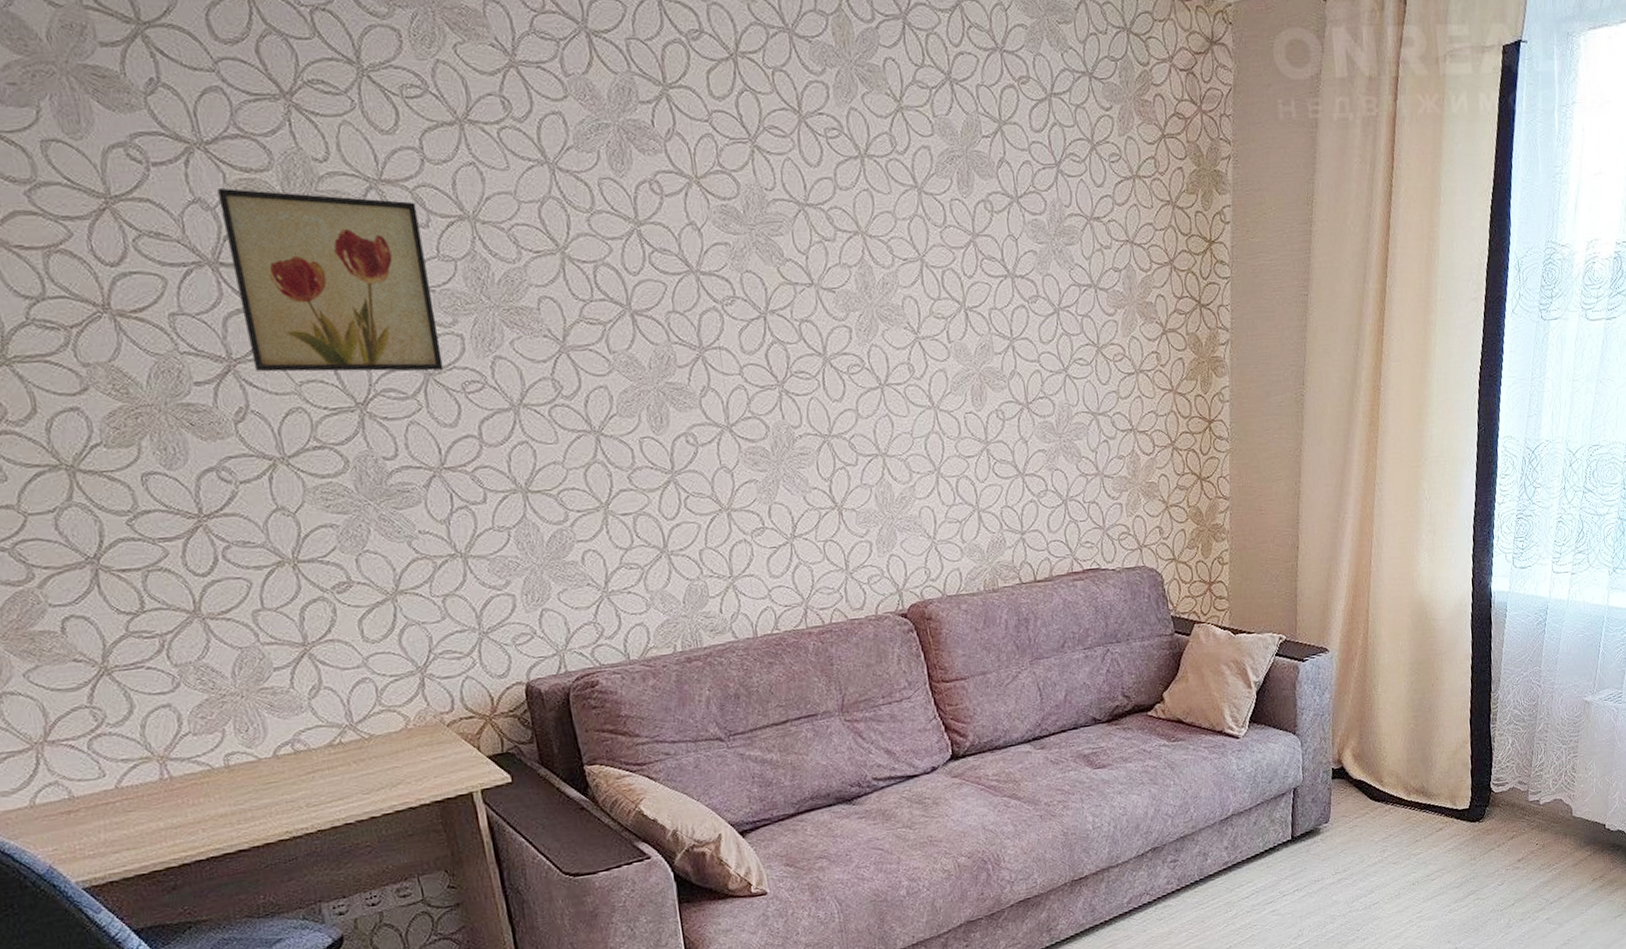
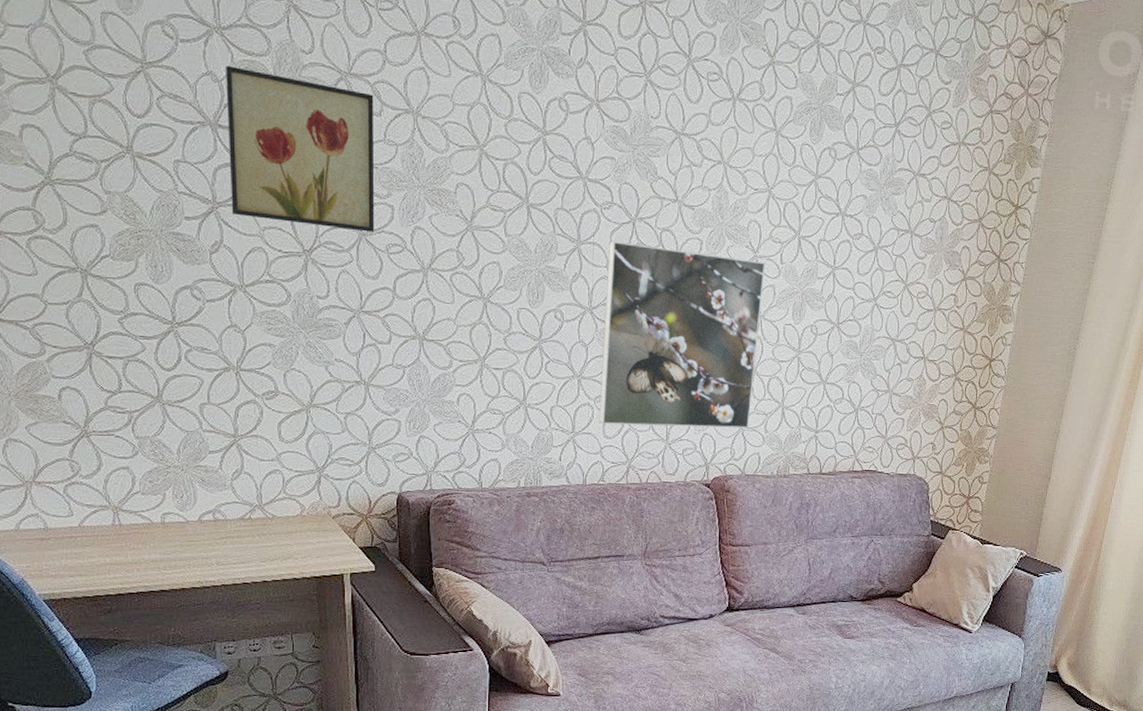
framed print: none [738,341,942,562] -> present [599,240,766,429]

